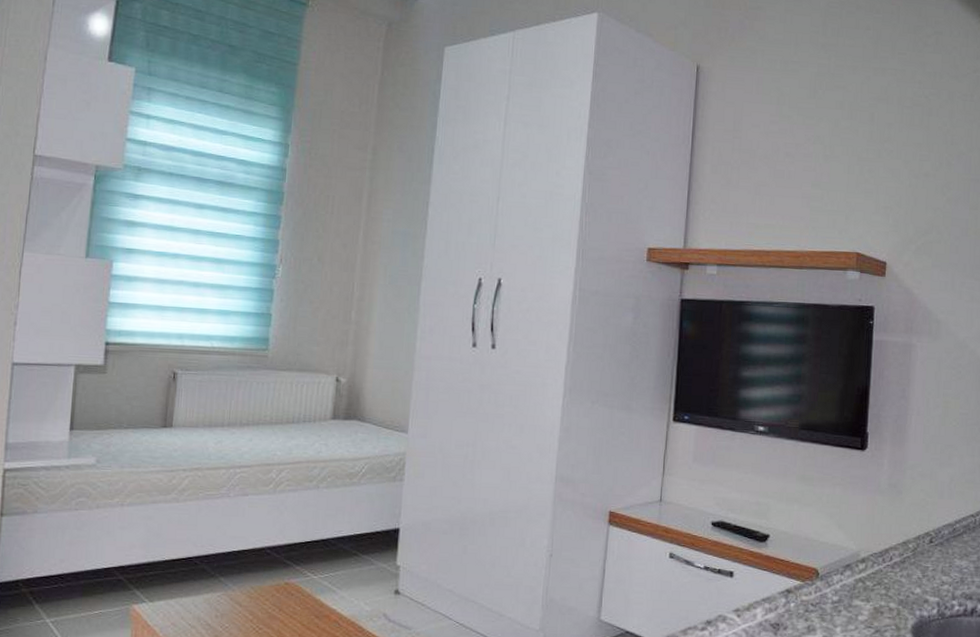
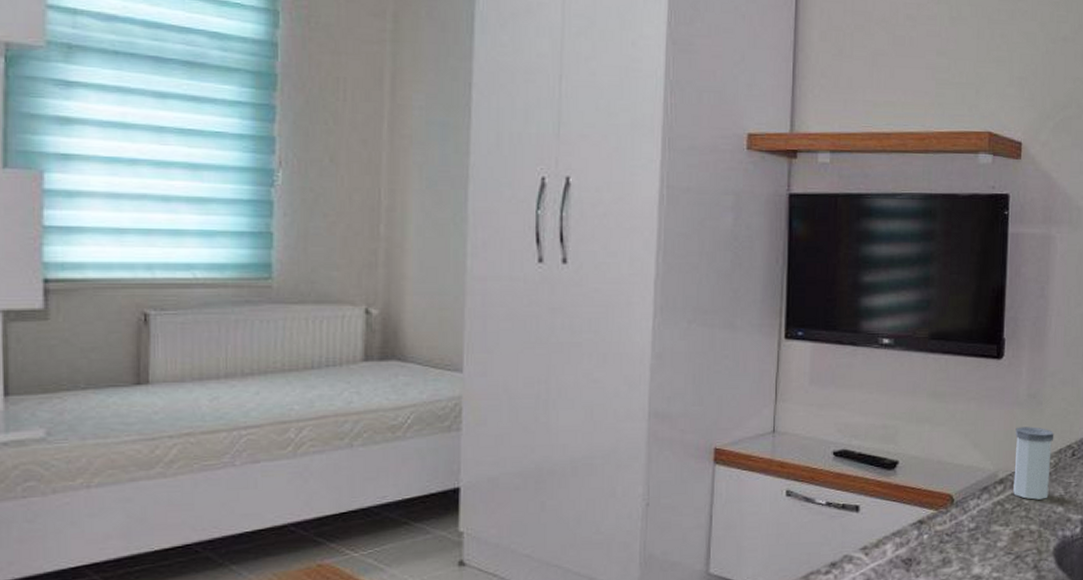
salt shaker: none [874,513,913,580] -> present [1013,427,1054,500]

